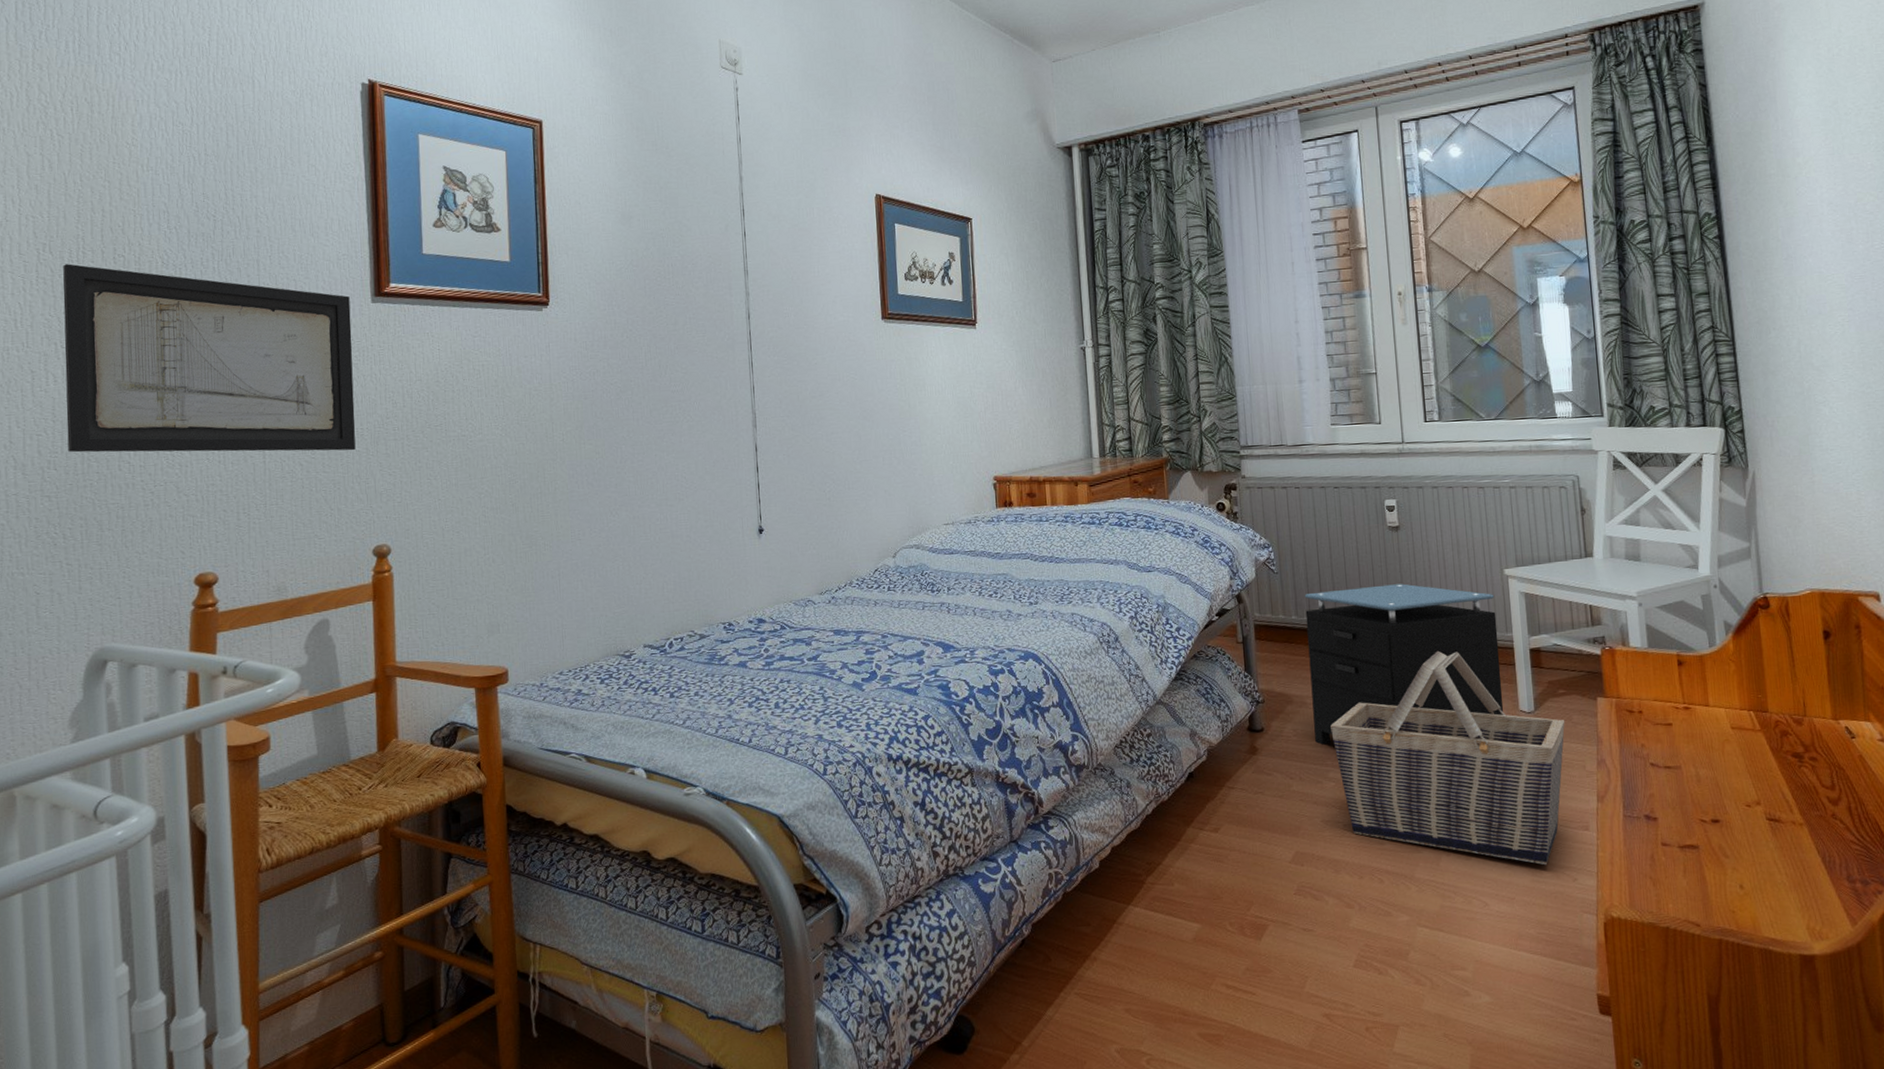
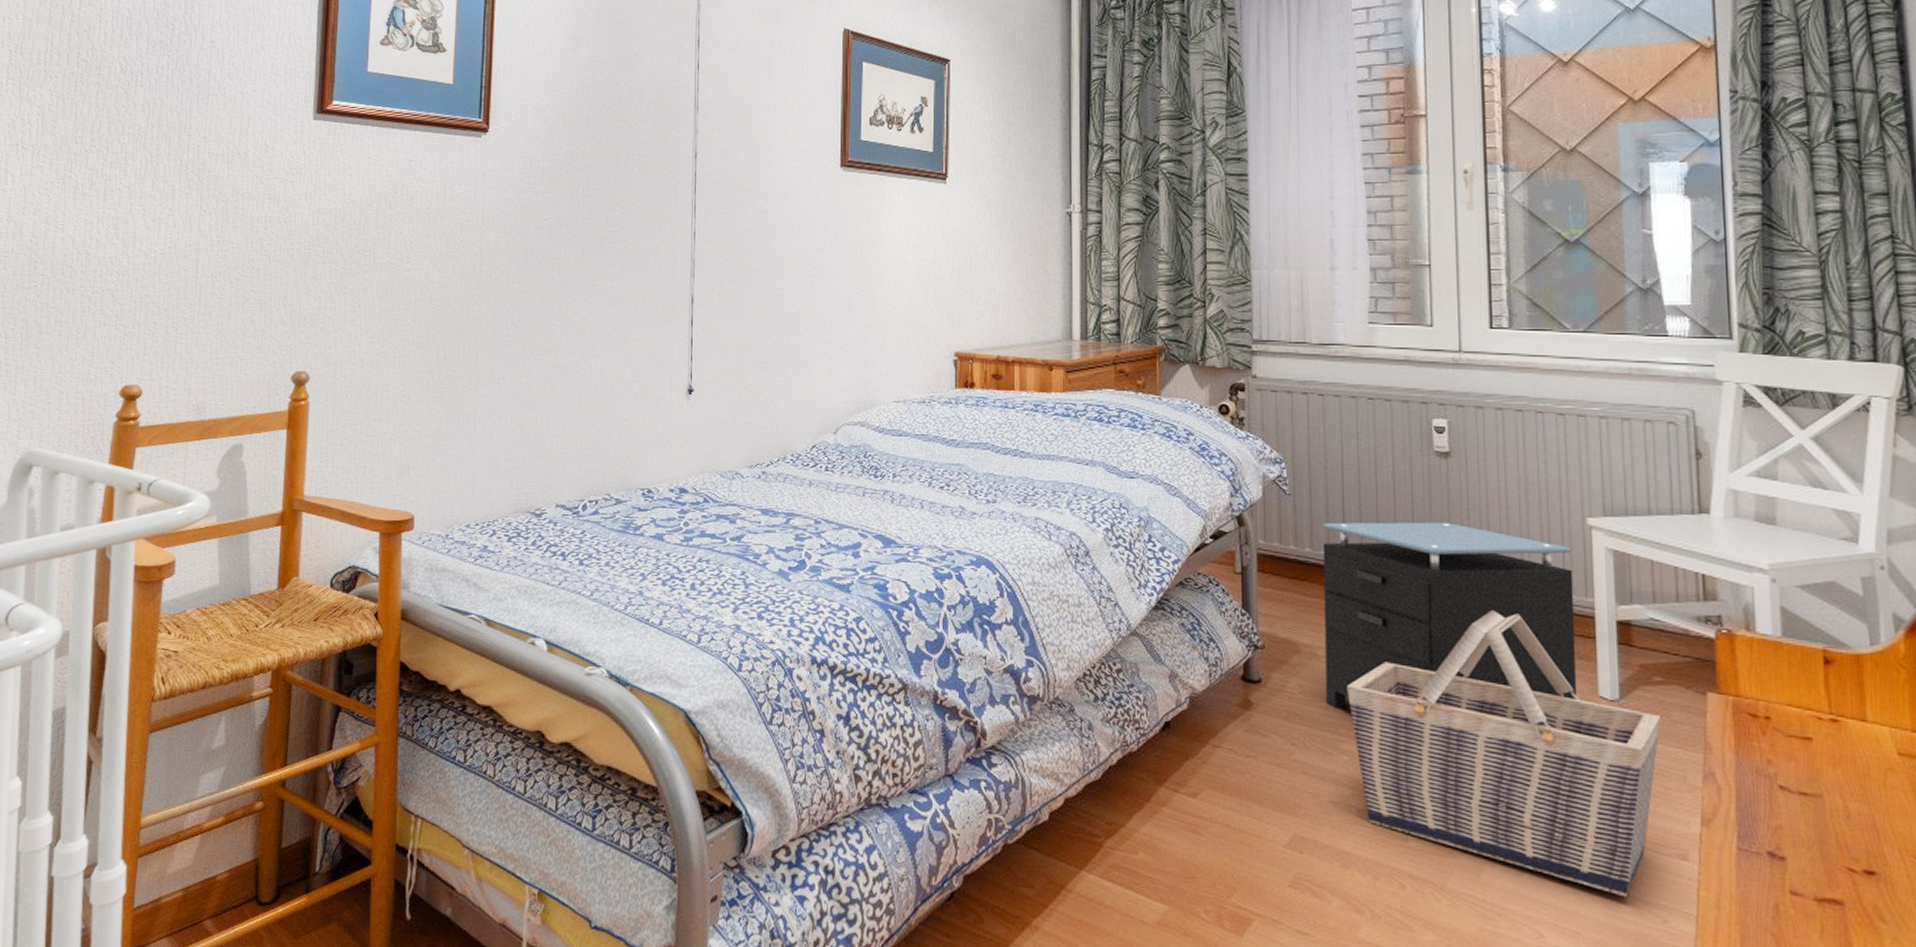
wall art: present [63,264,356,453] -> none [18,66,293,271]

